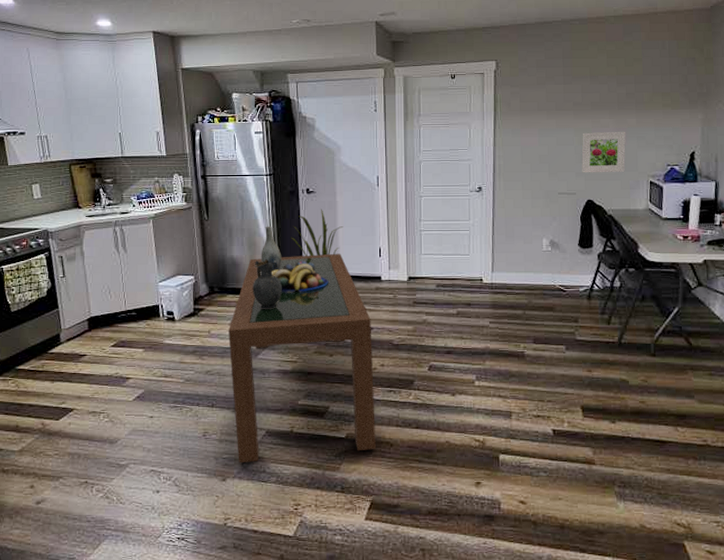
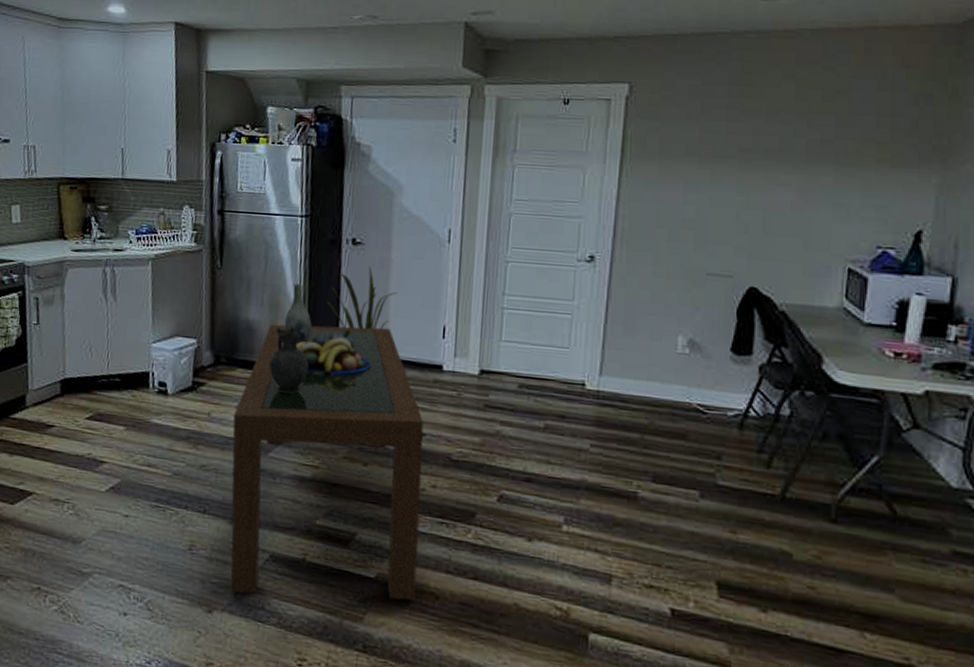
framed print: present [581,131,626,173] -> none [744,191,817,253]

